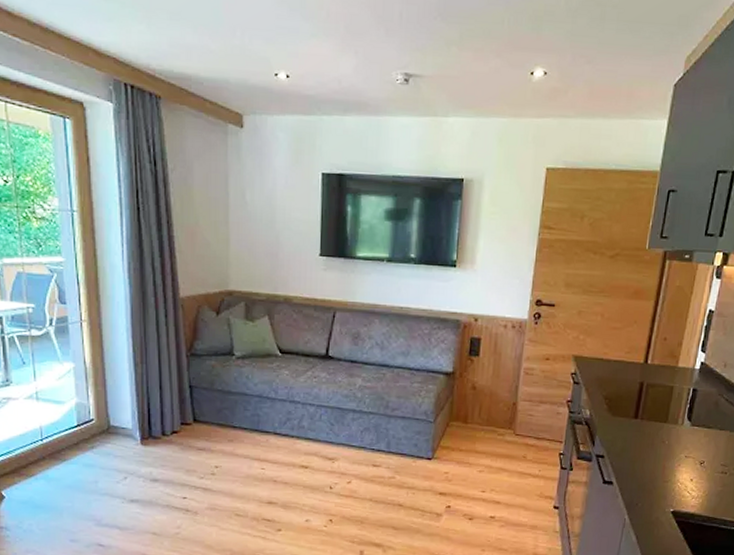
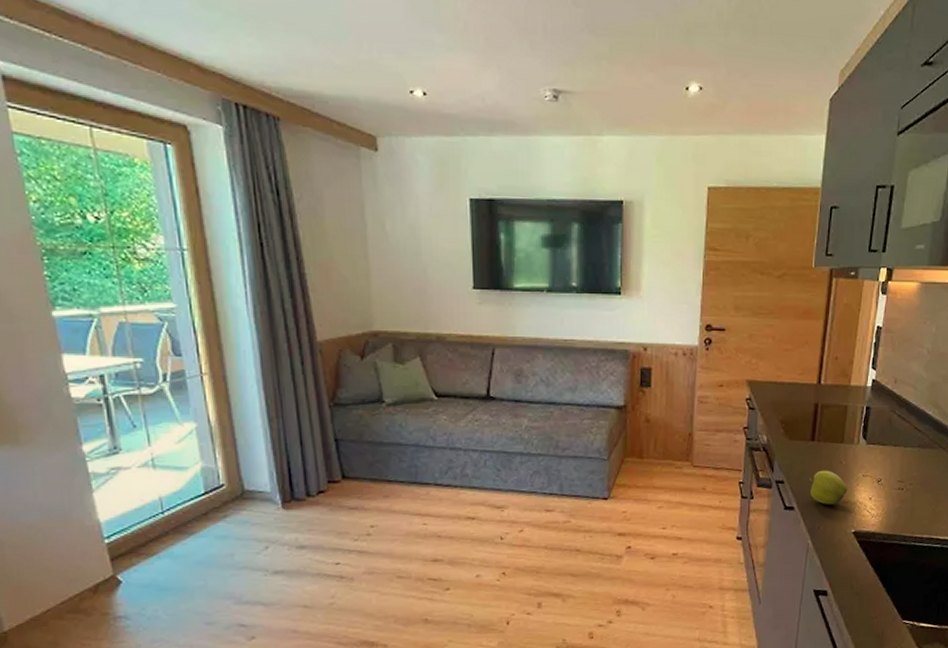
apple: none [629,448,669,483] -> present [808,470,848,505]

